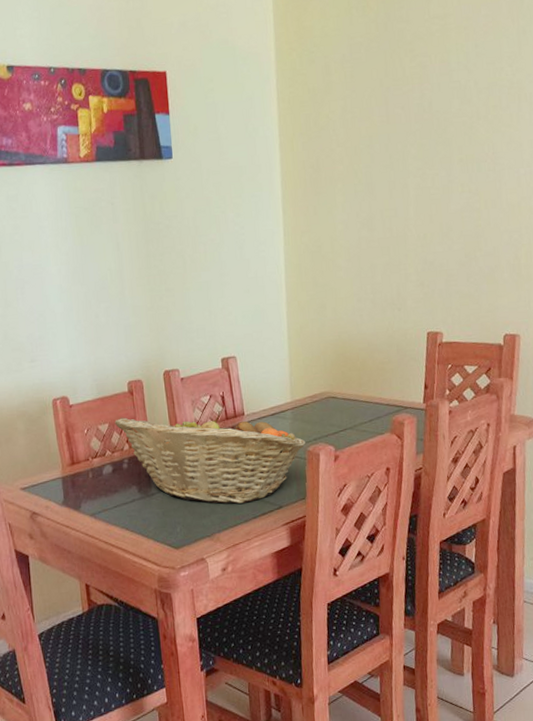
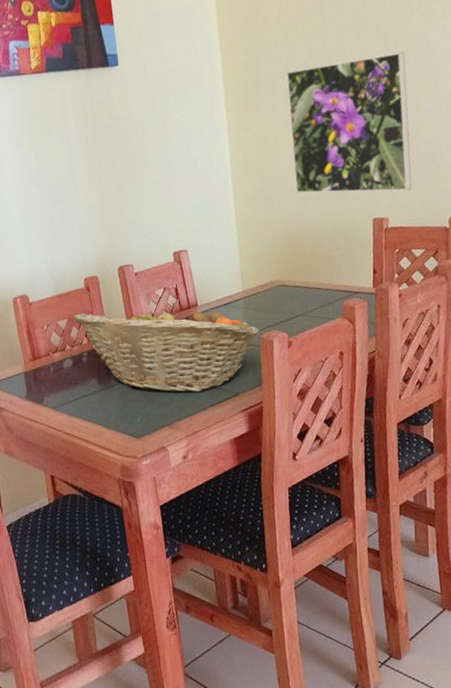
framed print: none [346,159,470,305] -> present [286,51,412,194]

